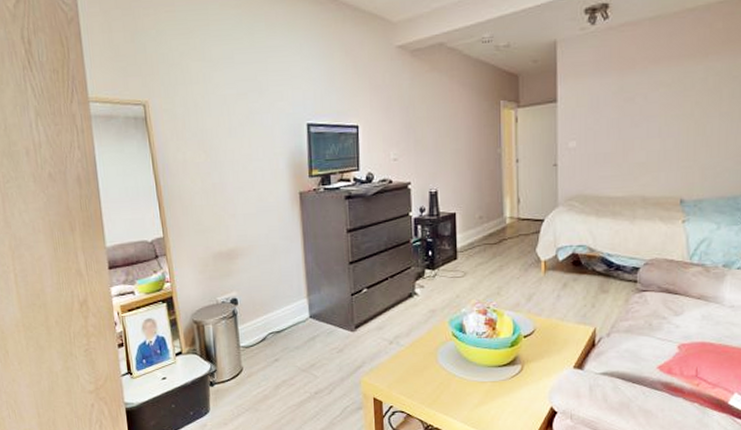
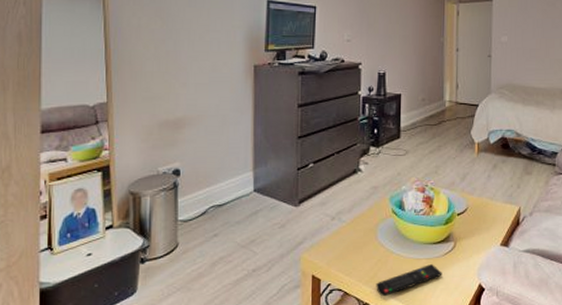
remote control: none [439,386,510,419] -> present [376,263,442,297]

